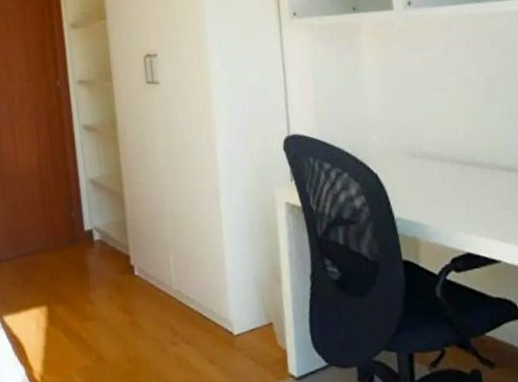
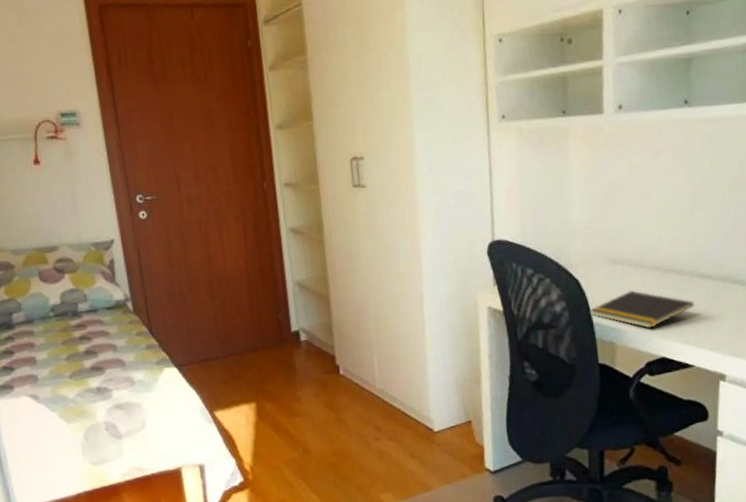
notepad: none [389,184,497,223] -> present [589,290,695,329]

